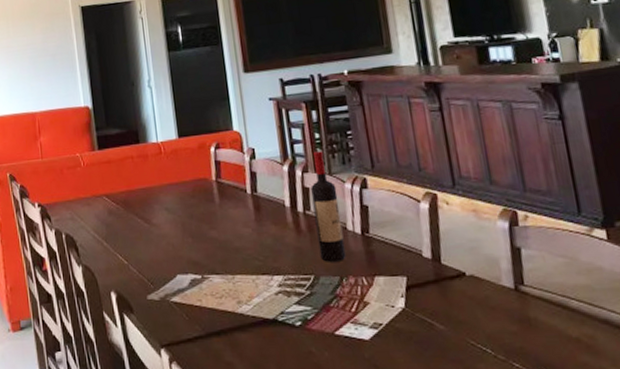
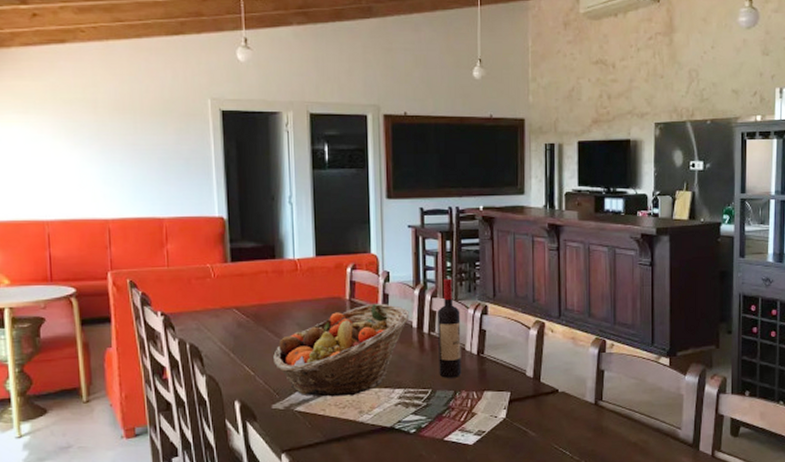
fruit basket: none [145,182,281,286] -> present [273,303,409,397]

